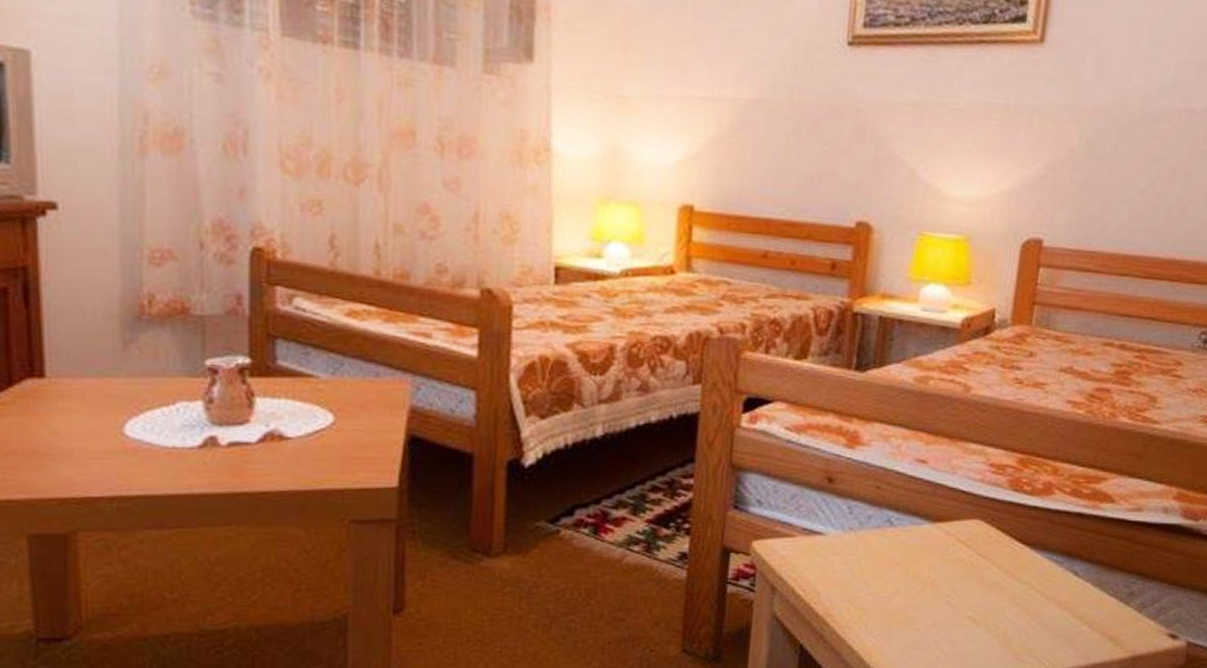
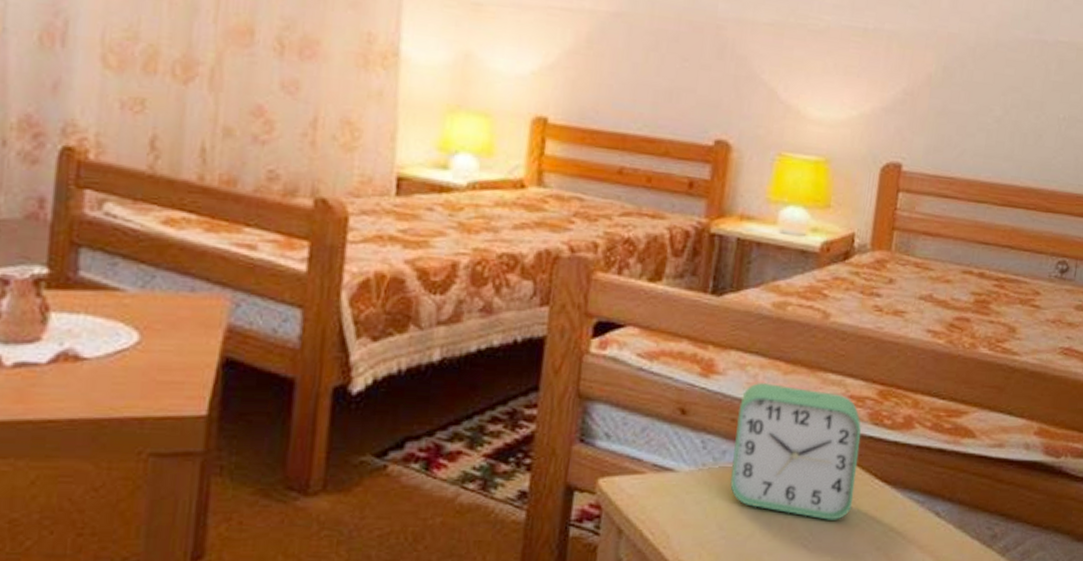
alarm clock: none [875,453,1003,579] -> present [730,383,862,520]

